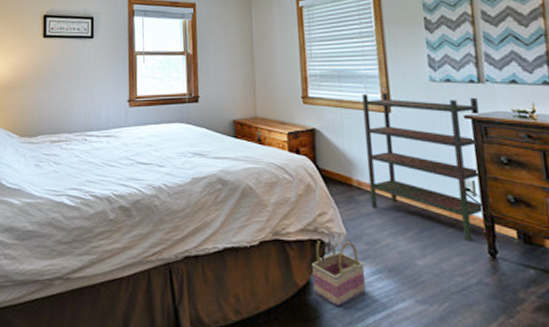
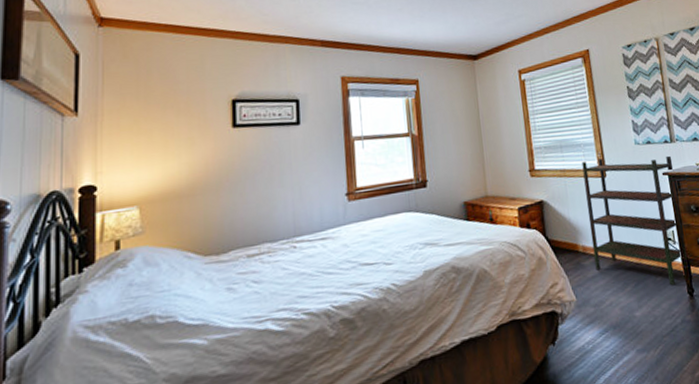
basket: present [312,238,366,307] -> none [548,307,596,376]

